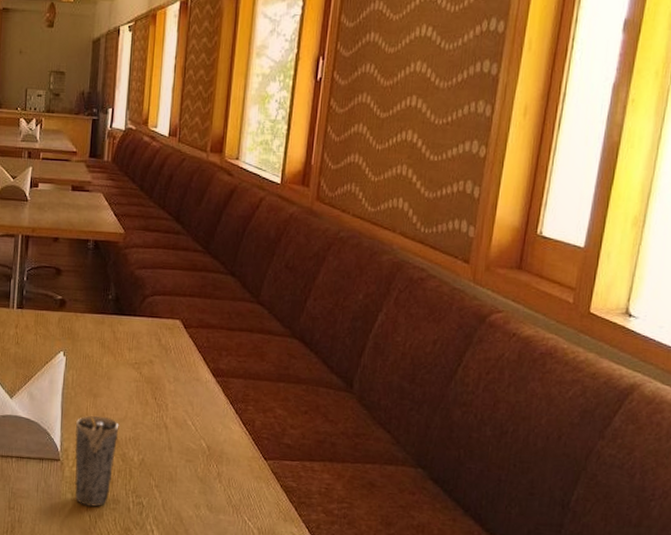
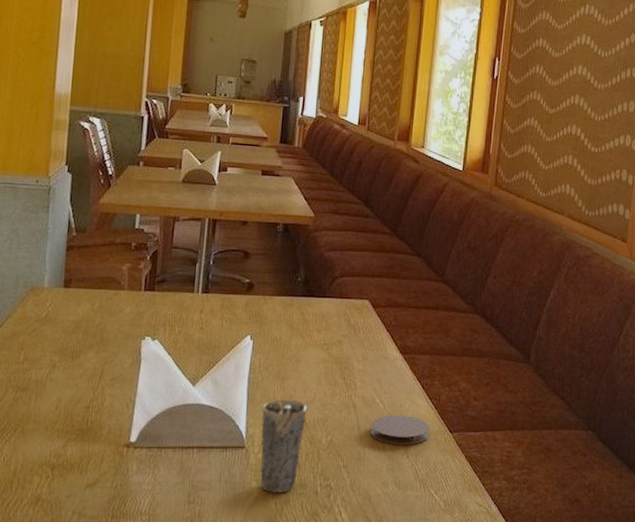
coaster: none [182,438,243,470] -> present [370,415,430,446]

